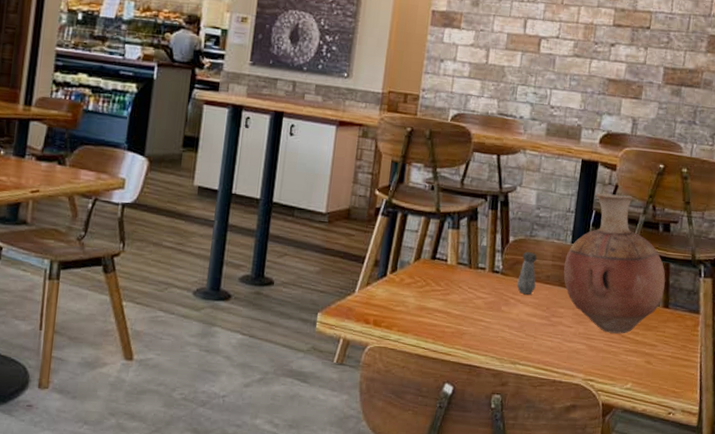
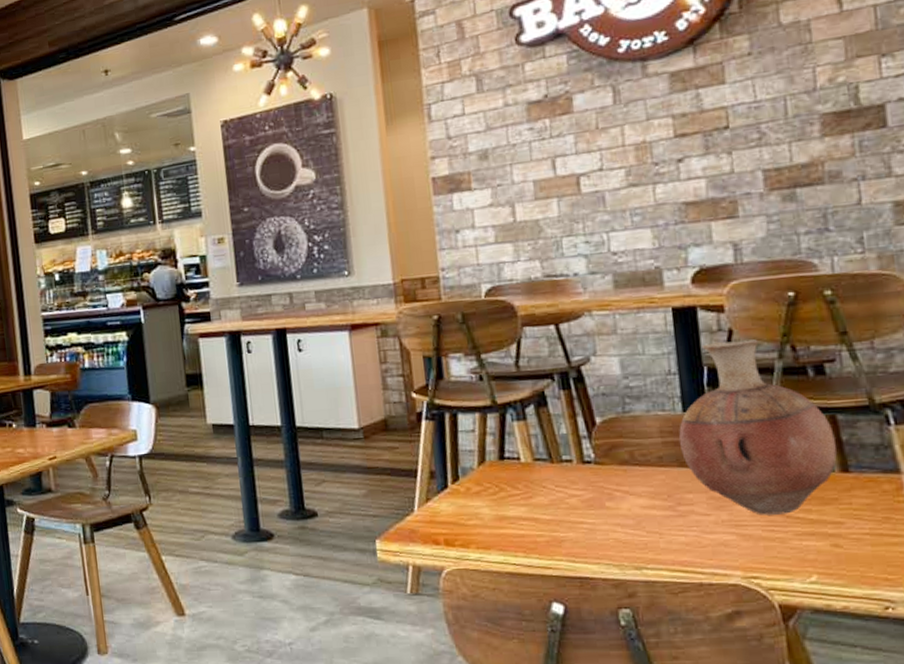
salt shaker: present [517,252,537,295] -> none [618,431,646,483]

